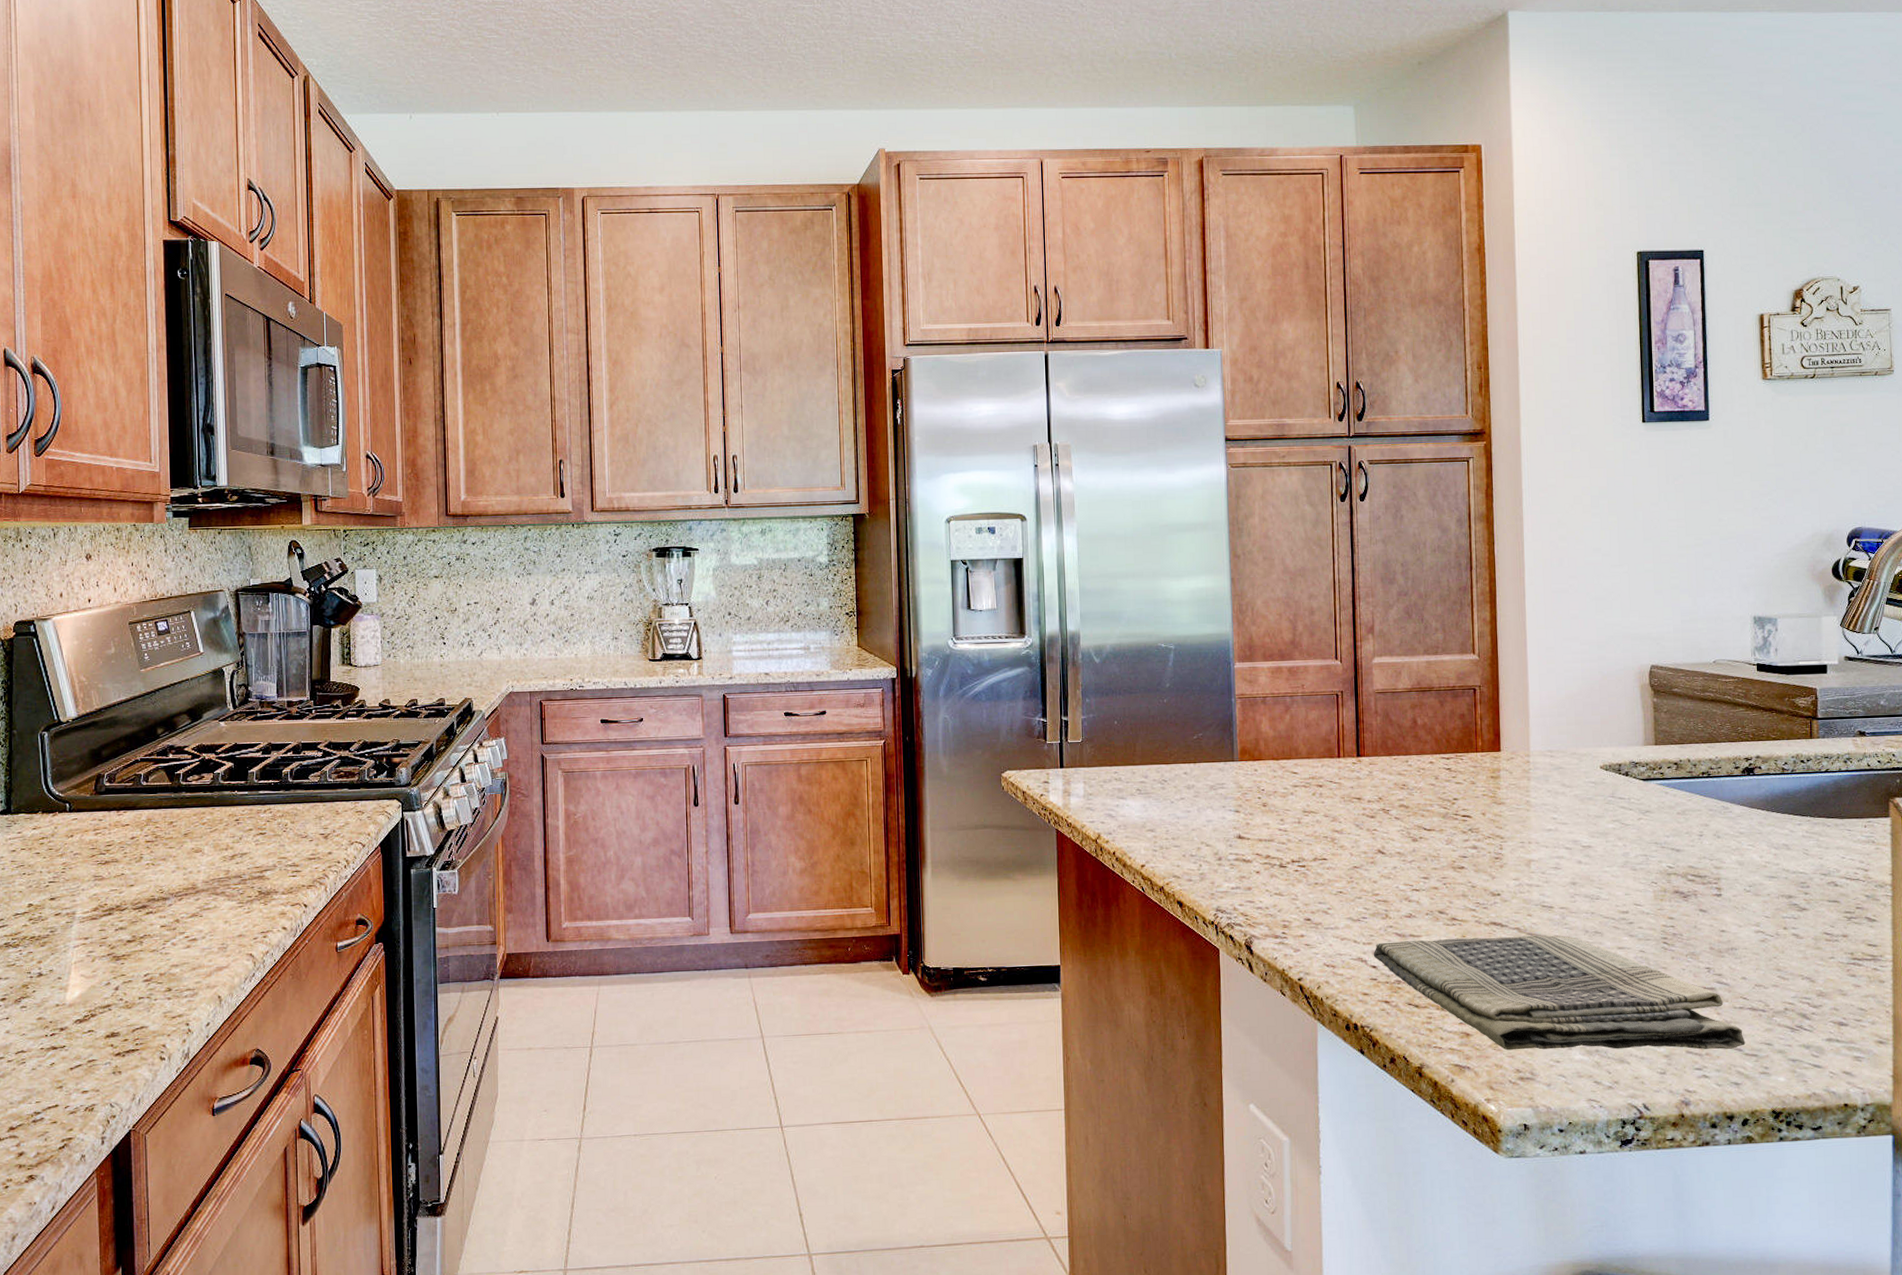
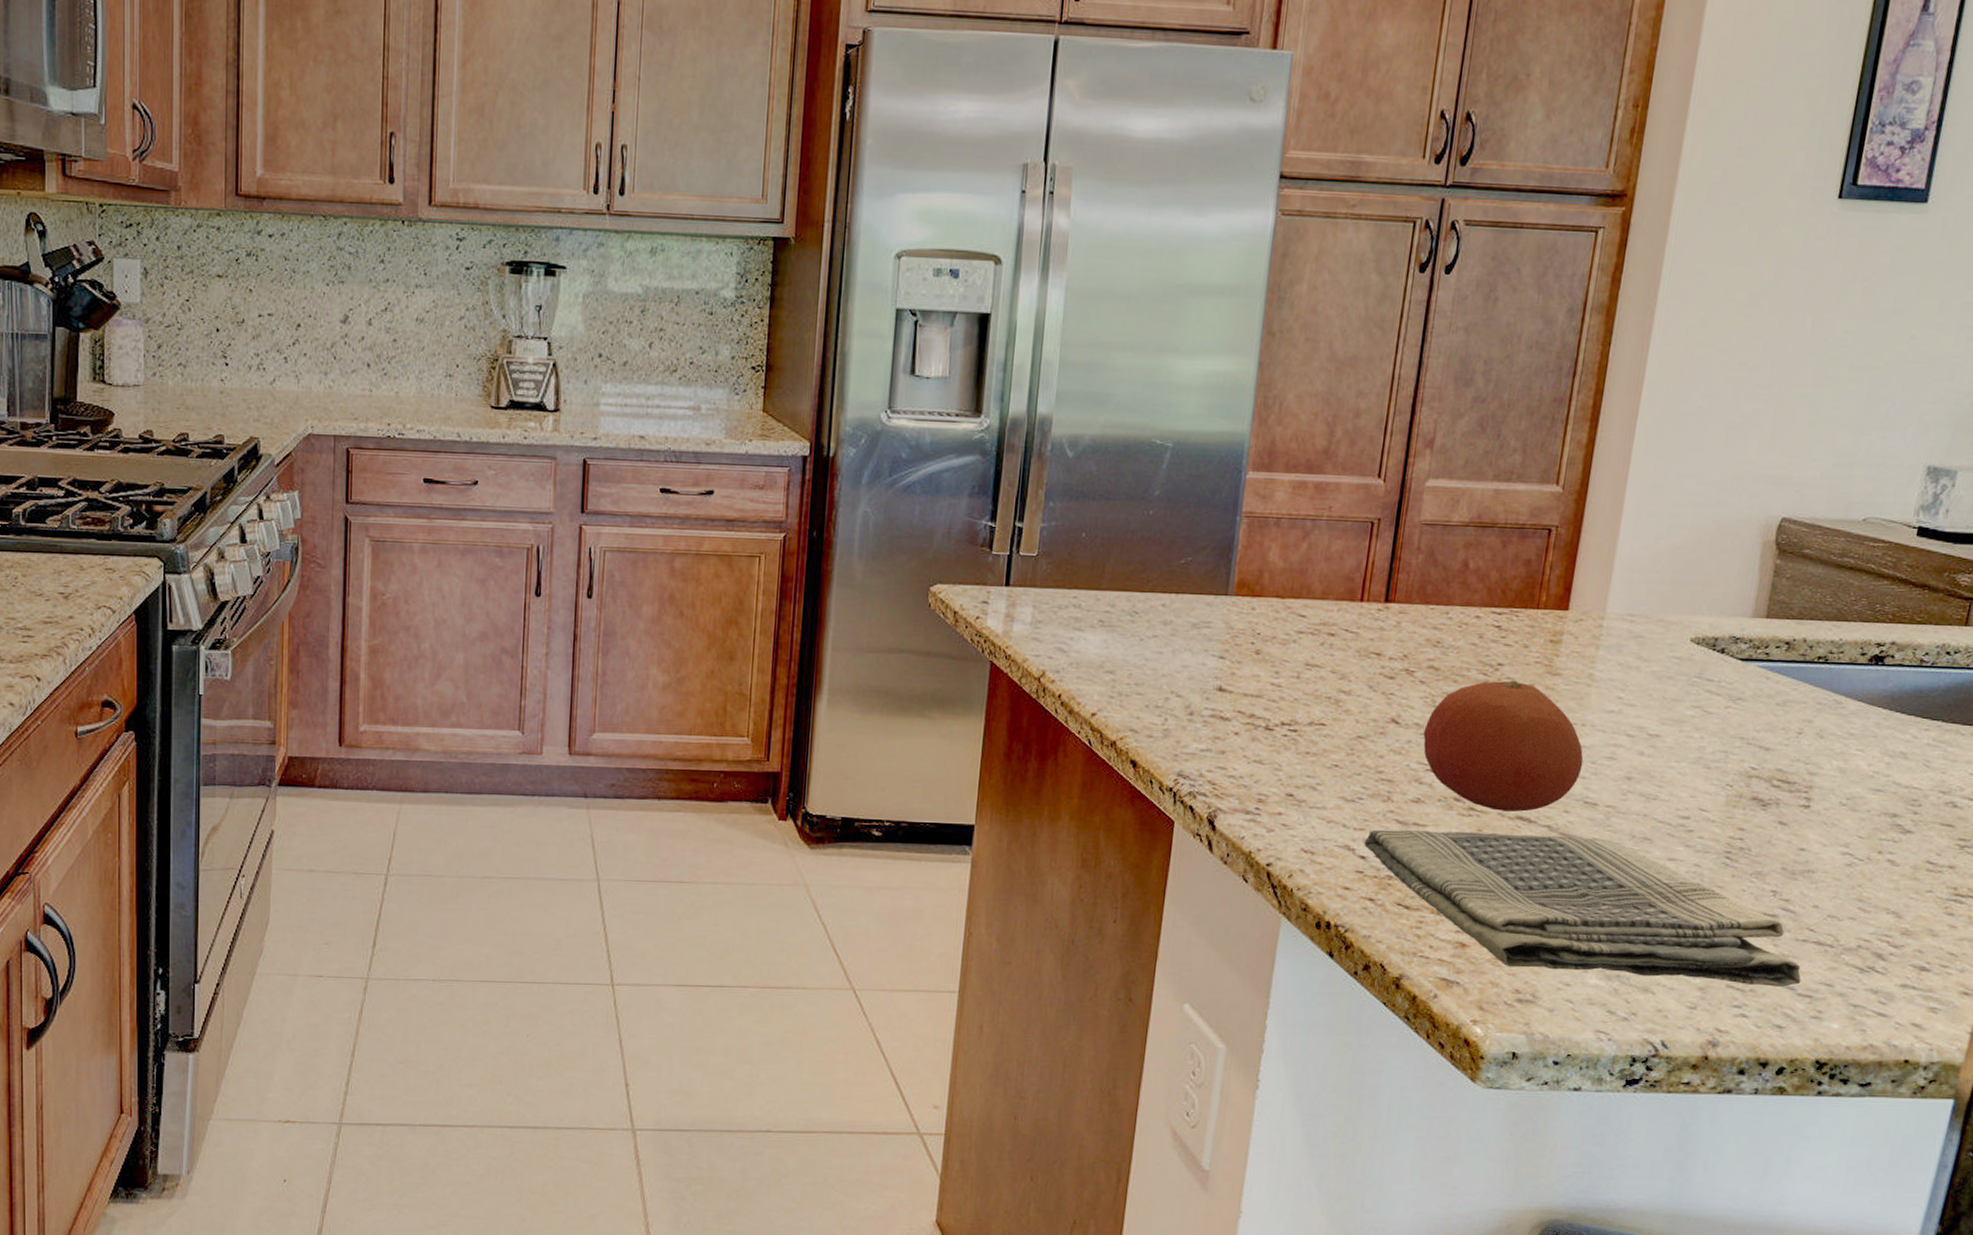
fruit: none [1405,811,1535,919] -> present [1423,680,1584,812]

